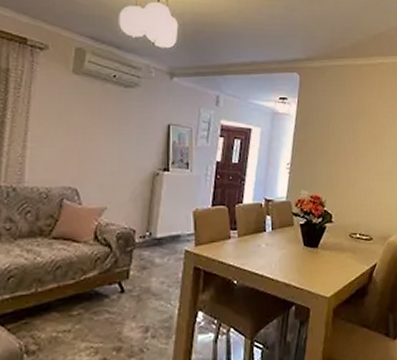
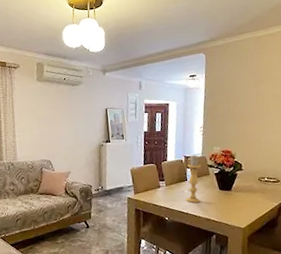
candle holder: none [261,198,285,263] -> present [185,154,201,203]

